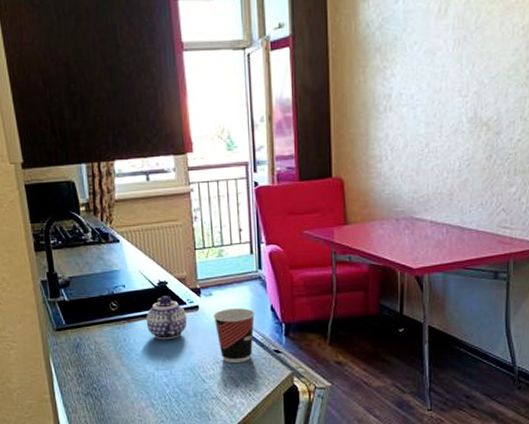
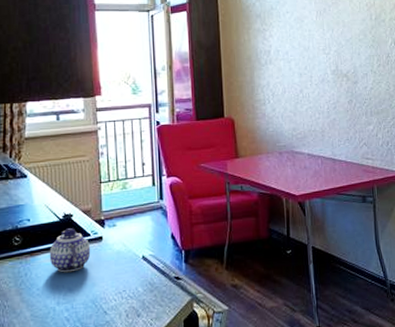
cup: present [213,308,256,363] -> none [117,237,157,292]

